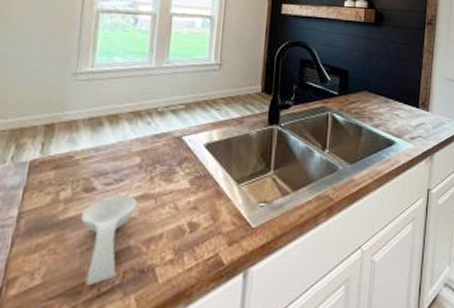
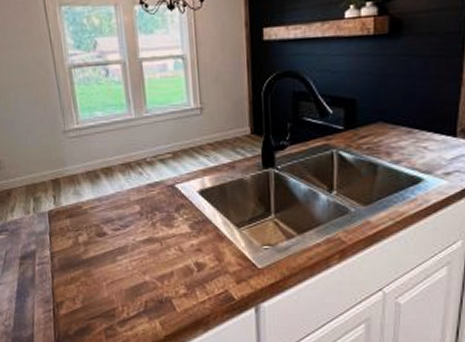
spoon rest: present [80,195,138,285] -> none [99,238,146,310]

